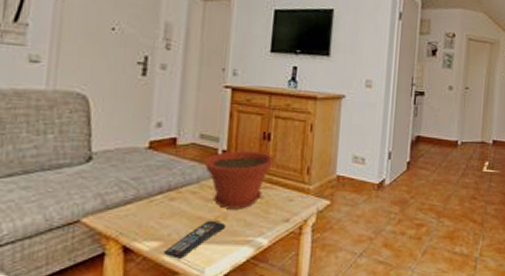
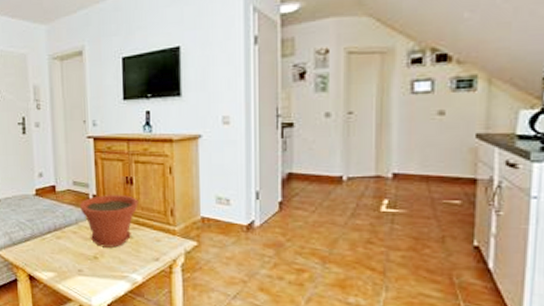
remote control: present [163,220,227,259] -> none [58,256,105,288]

